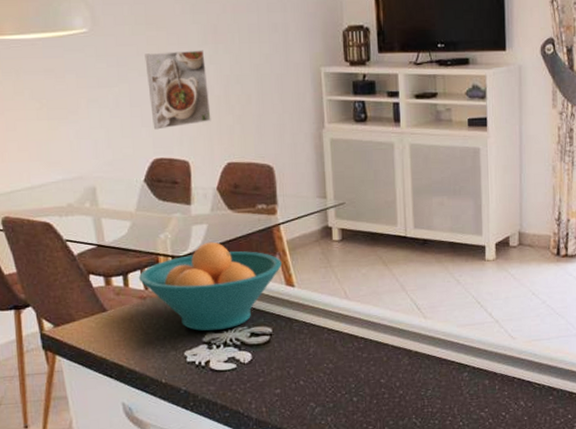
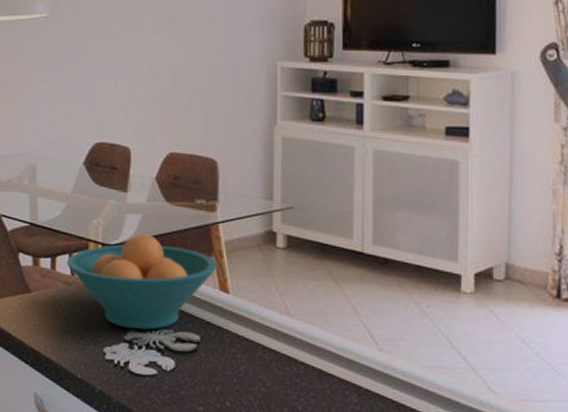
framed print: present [144,50,211,130] -> none [98,38,158,114]

